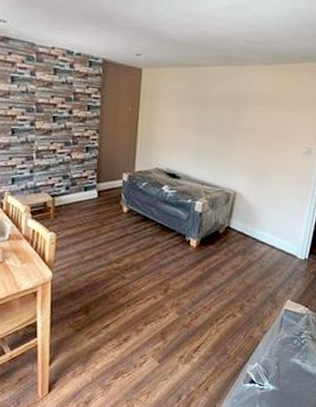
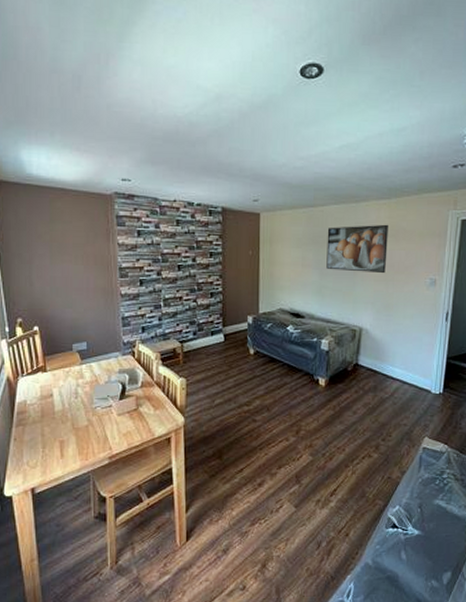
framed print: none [206,88,270,140] -> present [326,224,388,274]

